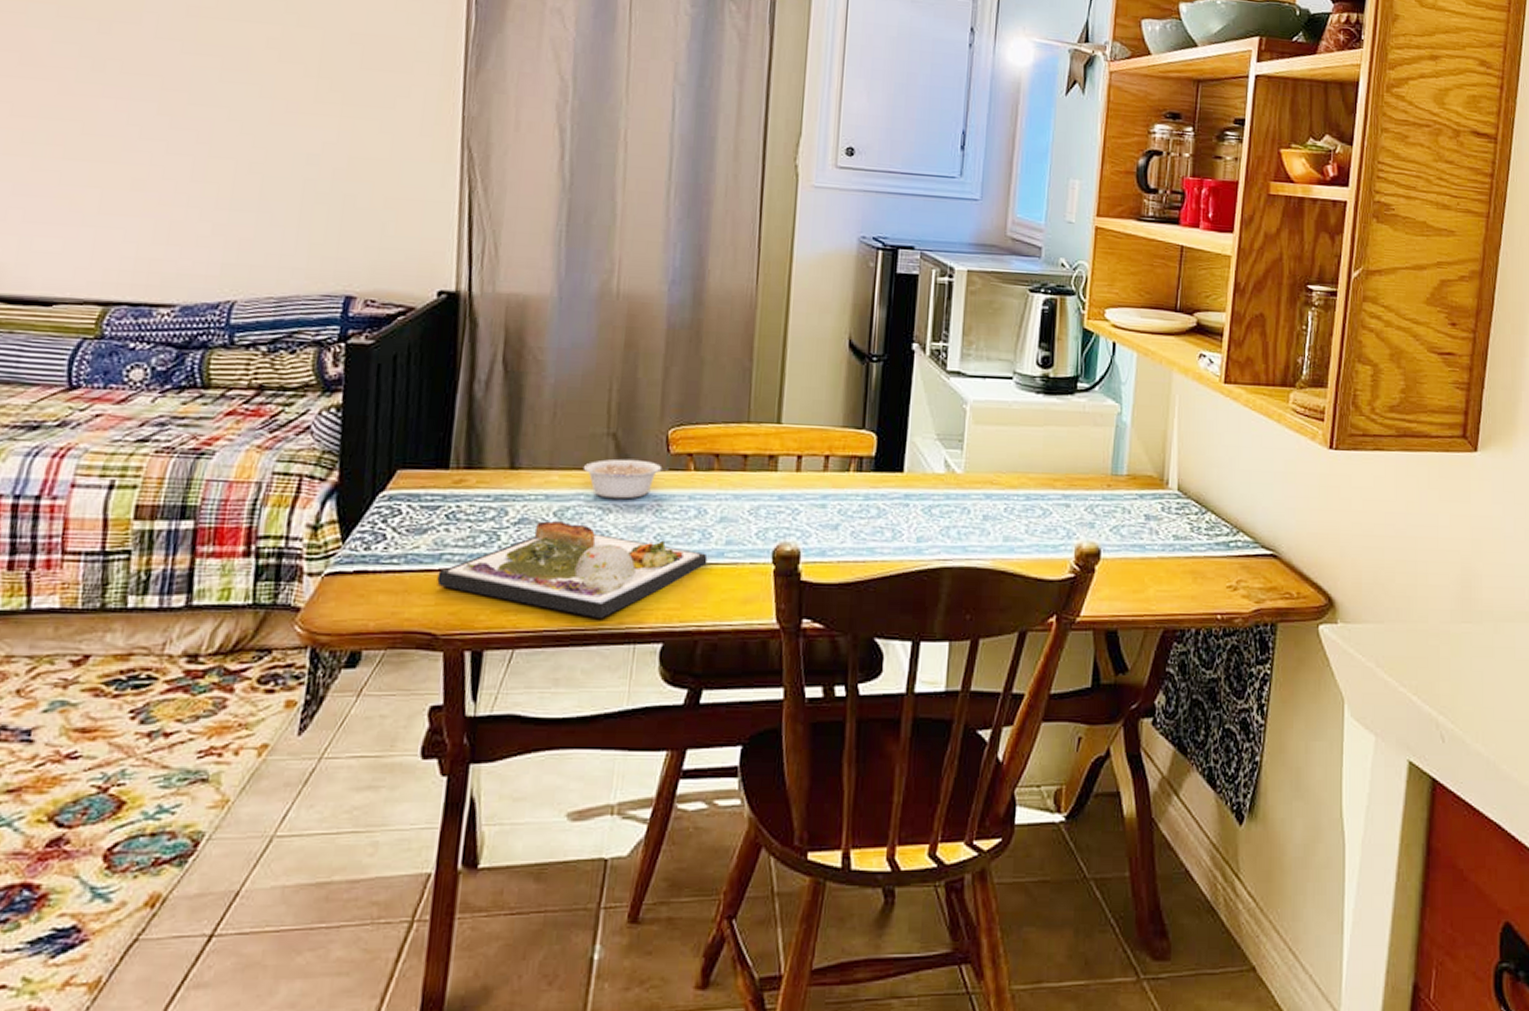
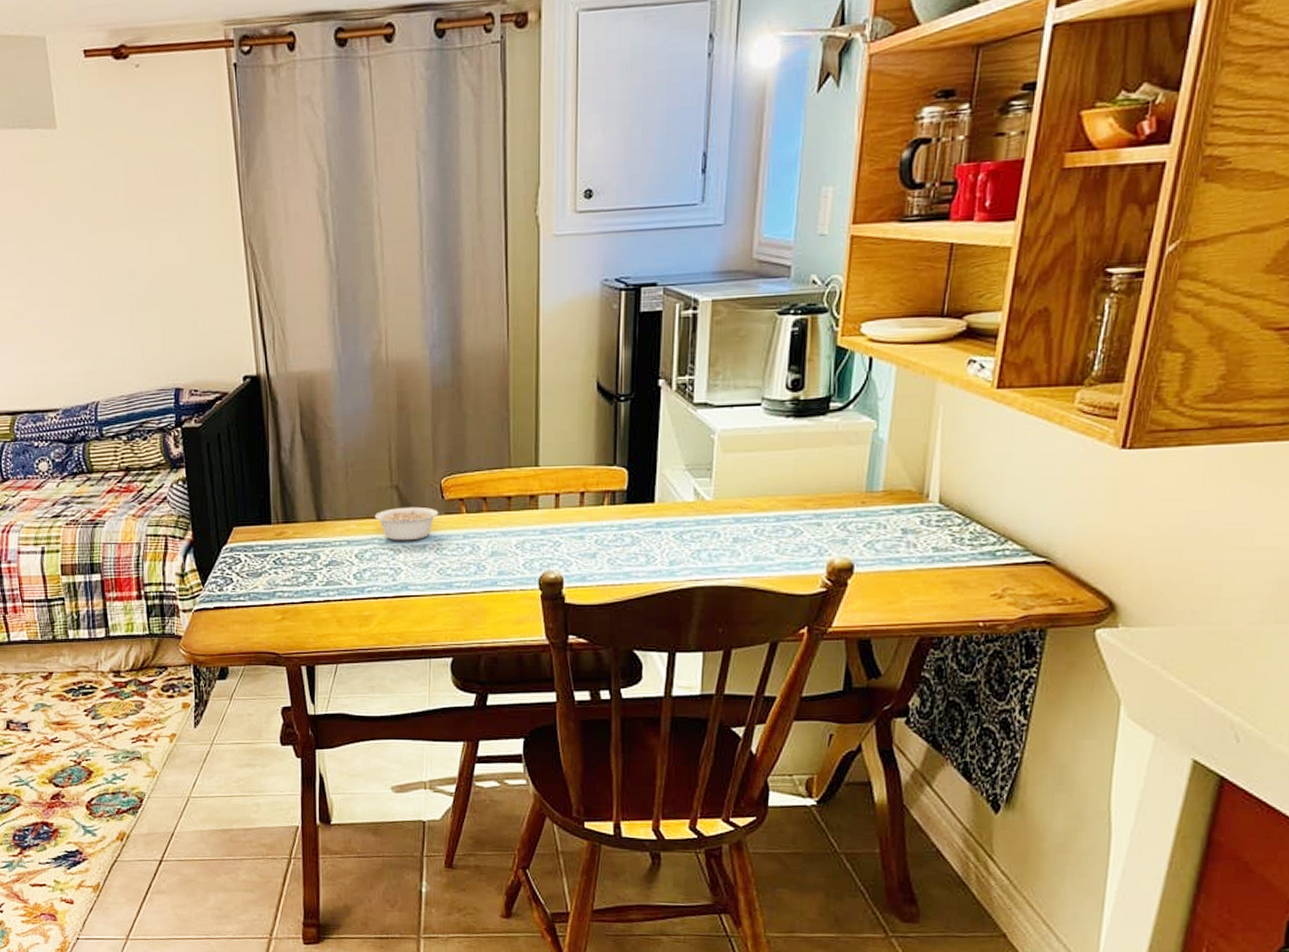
dinner plate: present [437,521,708,620] -> none [274,562,484,640]

